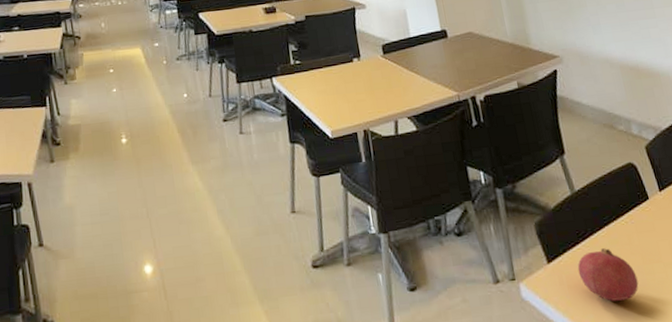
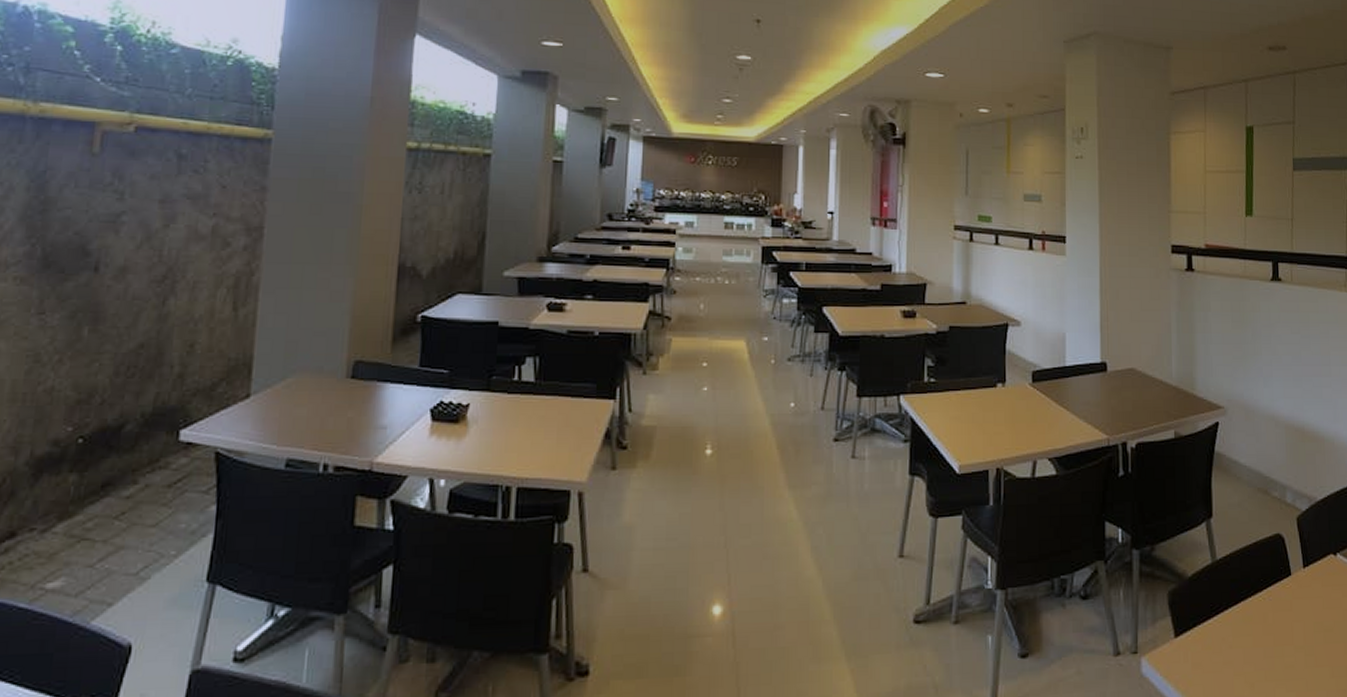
fruit: present [577,248,639,302] -> none [1205,625,1266,684]

